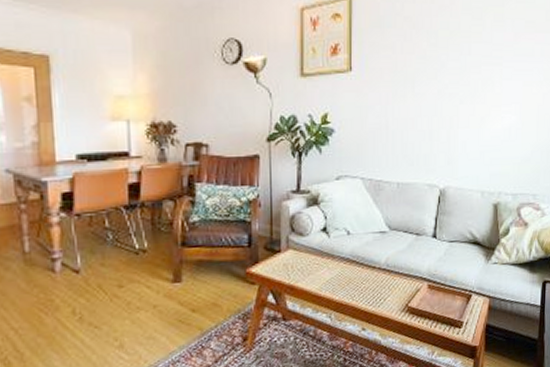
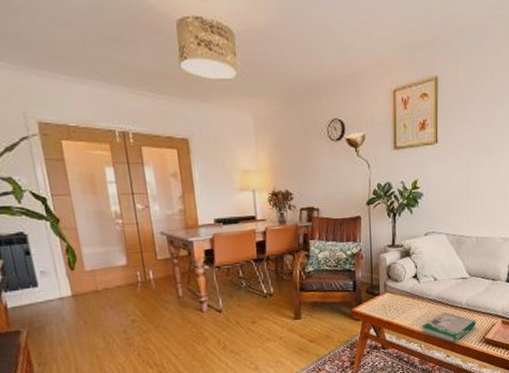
book: none [332,273,398,314] -> present [422,312,477,344]

